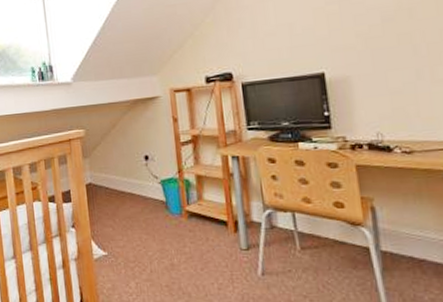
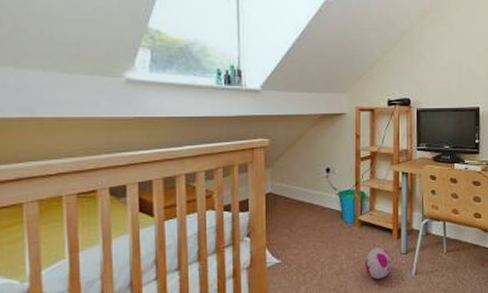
plush toy: none [198,241,231,278] -> present [366,247,392,280]

